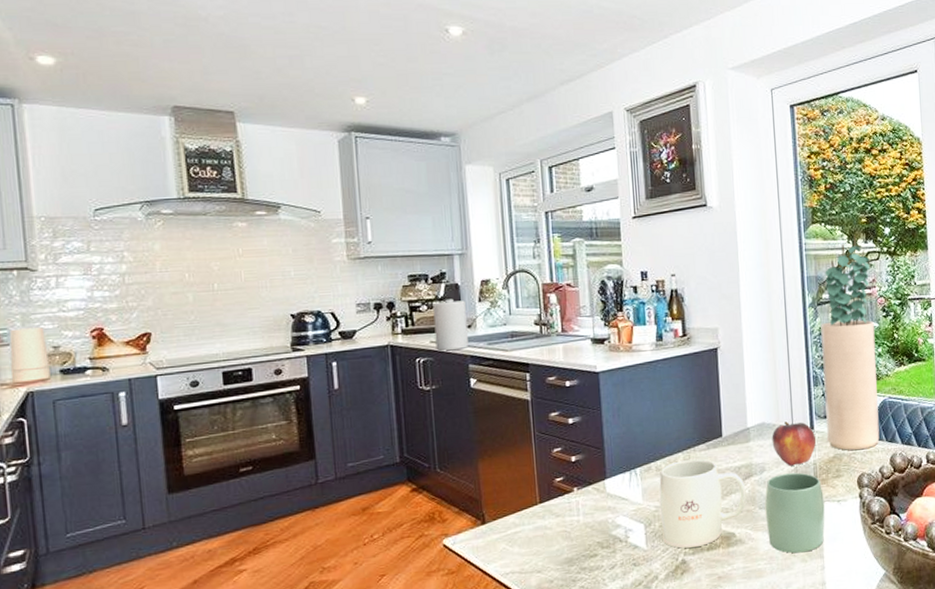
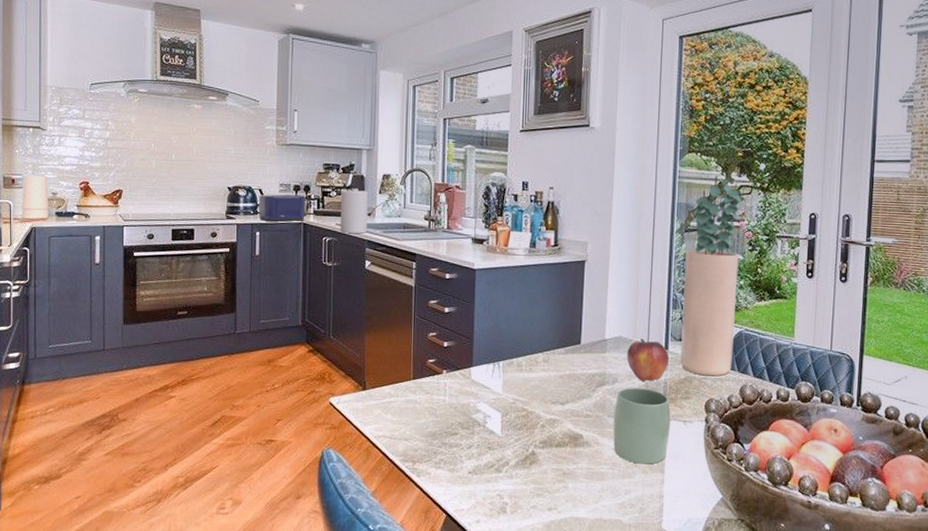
toaster: none [332,314,393,349] -> present [259,194,307,222]
mug: present [658,459,747,549] -> none [516,360,598,443]

